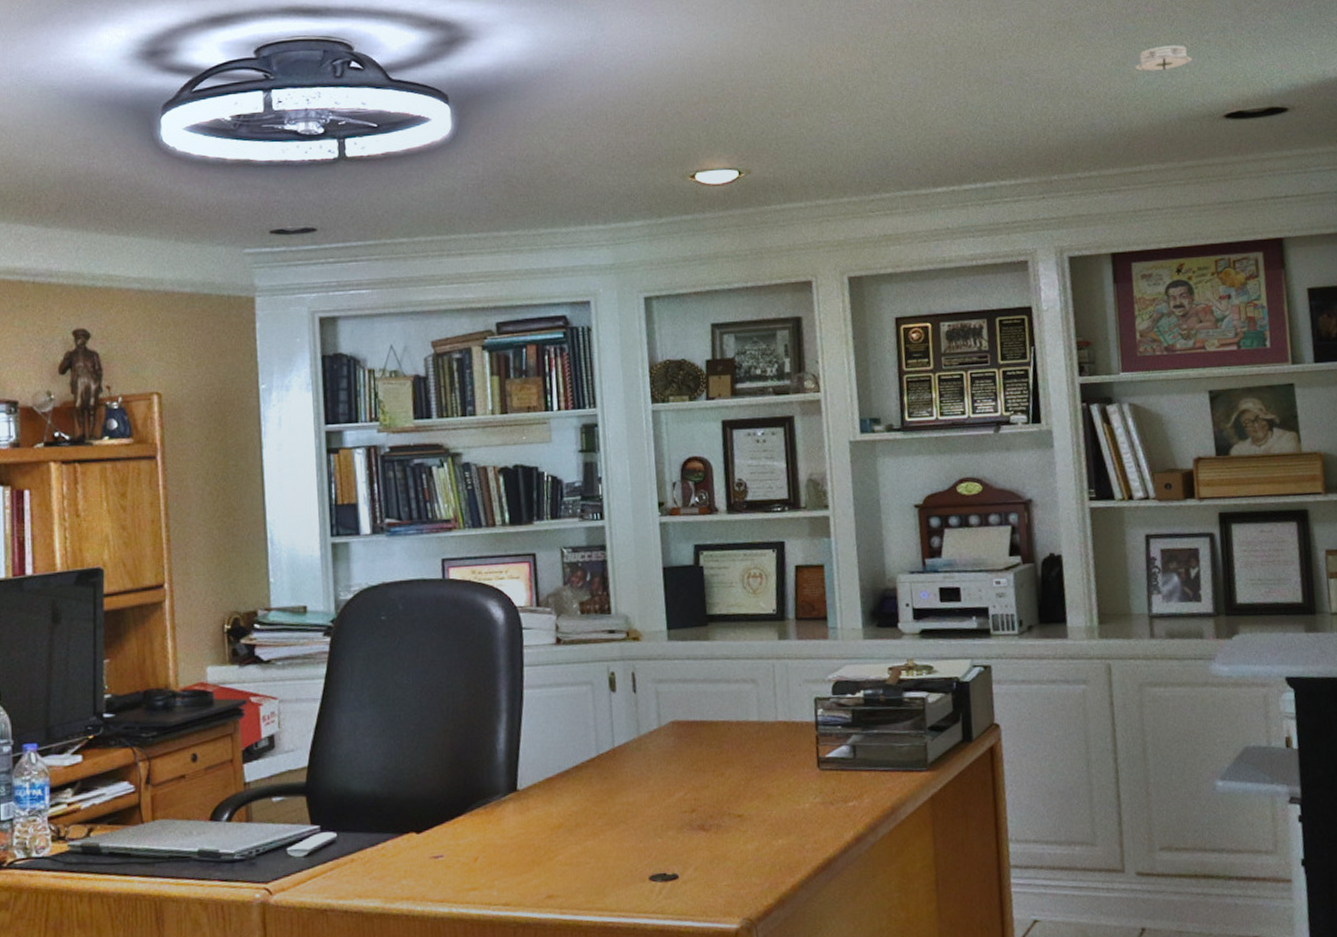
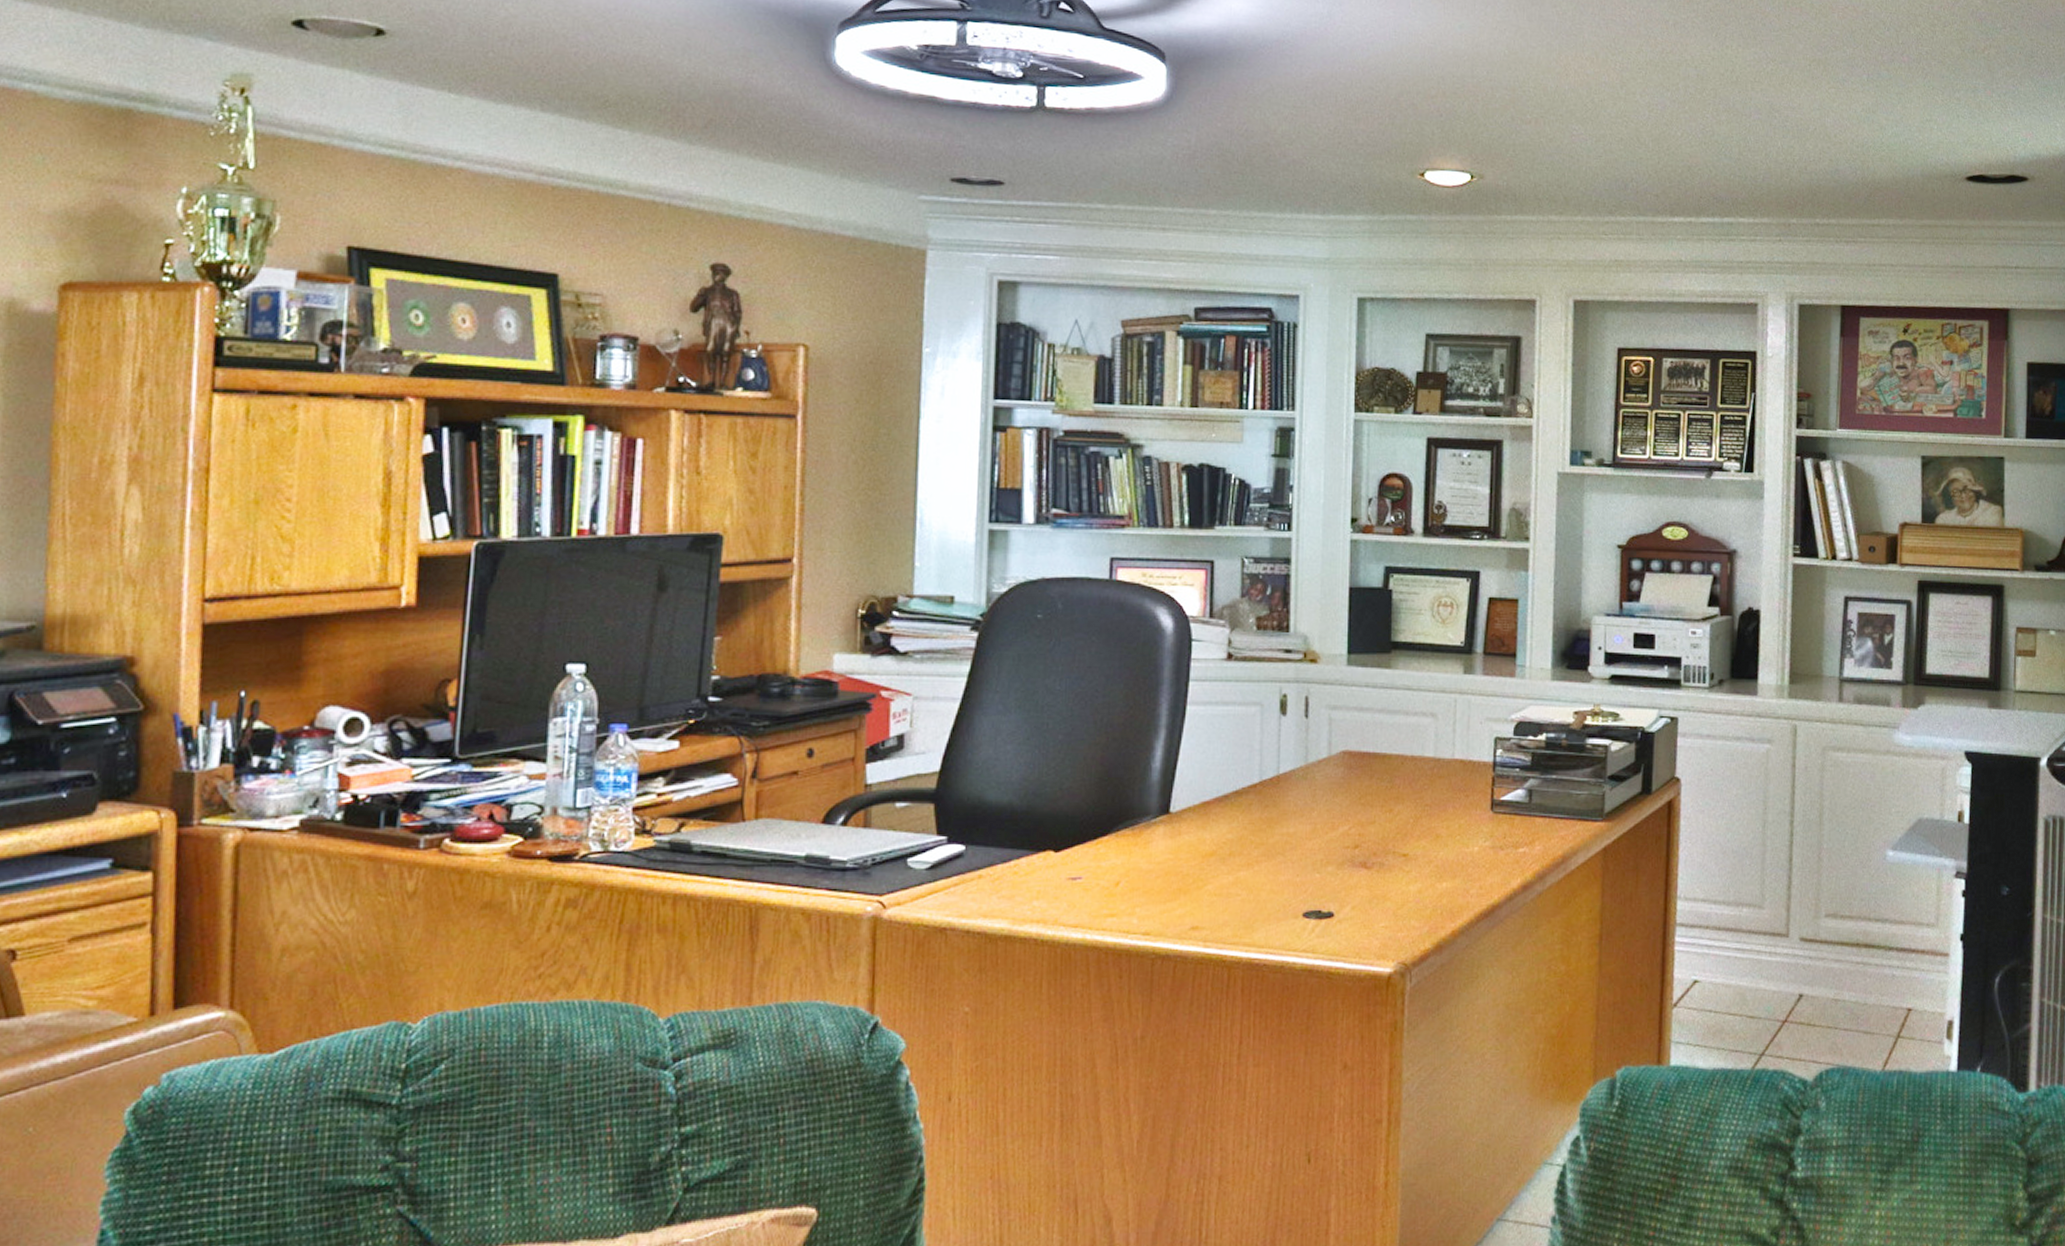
smoke detector: present [1134,45,1192,74] -> none [1883,98,1941,124]

